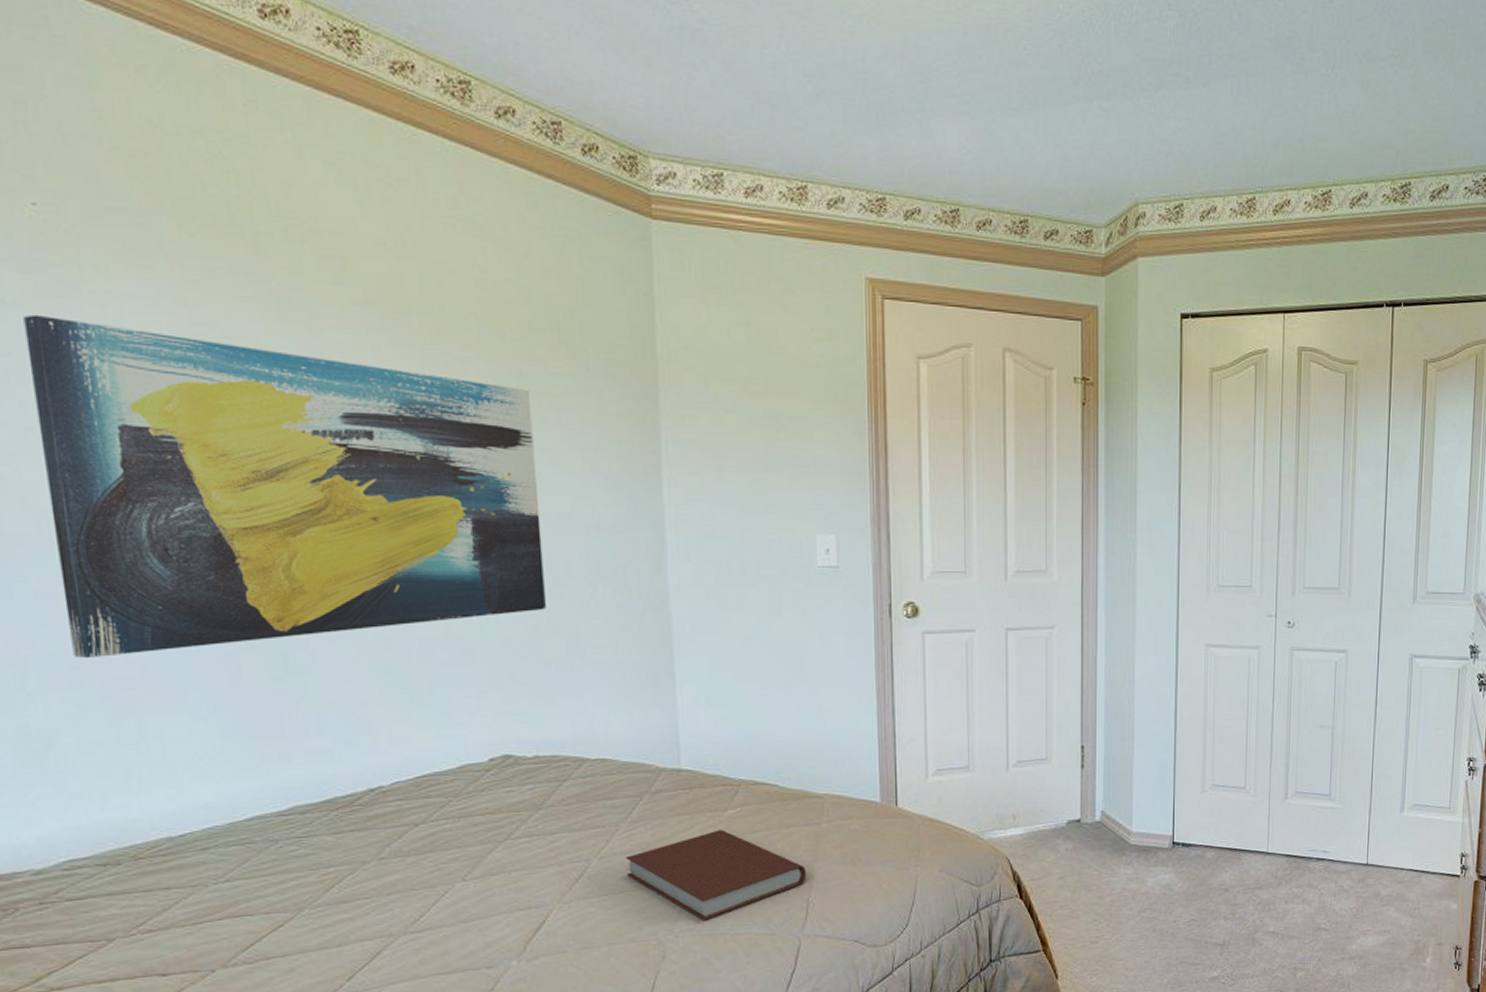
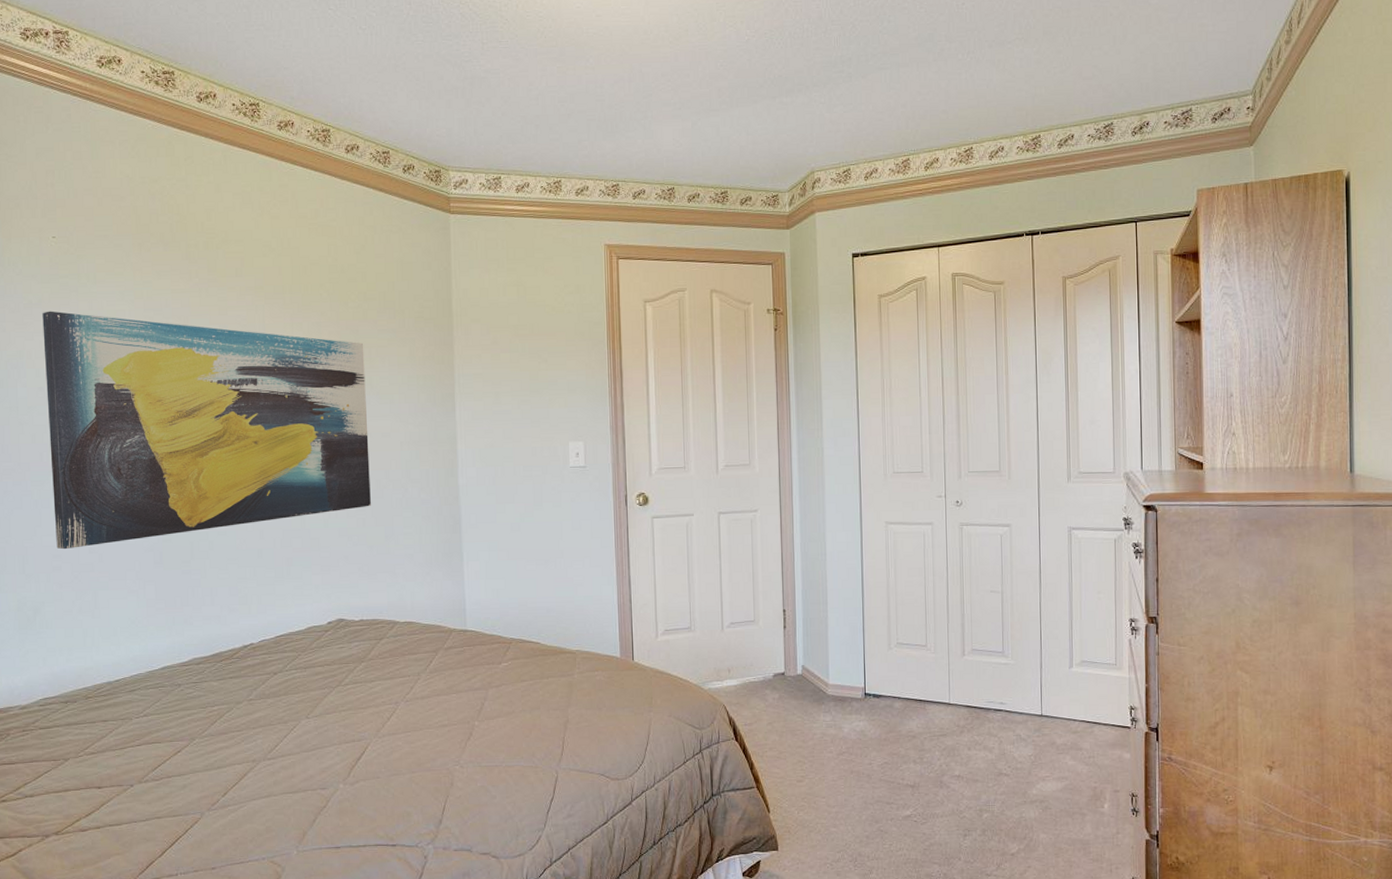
book: present [625,829,806,920] -> none [425,679,562,754]

